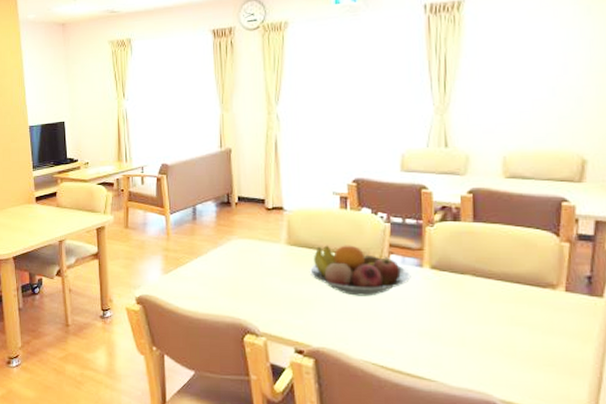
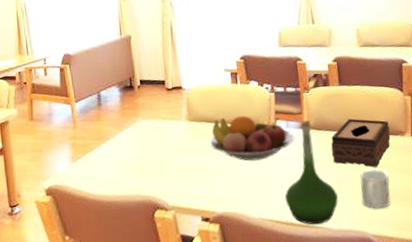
vase: none [393,259,459,378] -> present [284,120,338,225]
tissue box: none [456,262,536,322] -> present [331,118,391,168]
mug: none [490,323,530,372] -> present [360,169,391,209]

